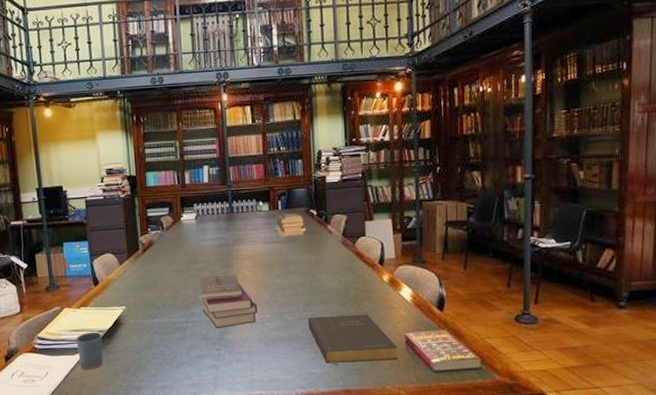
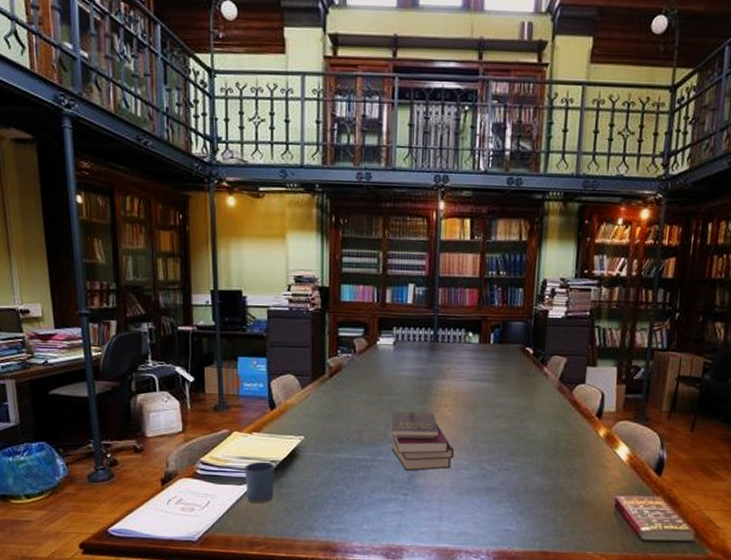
books: present [274,213,307,237] -> none [482,349,520,376]
book: present [307,314,398,365] -> none [508,468,606,524]

